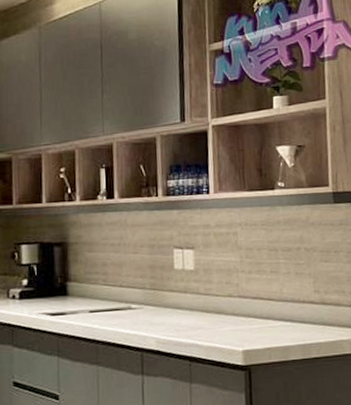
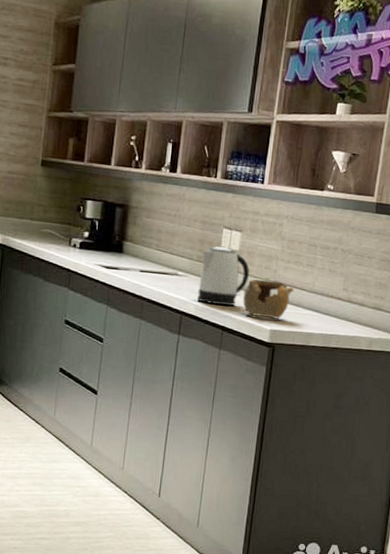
kettle: none [155,269,210,335] -> present [197,246,249,307]
teapot: none [206,296,261,339] -> present [243,278,294,319]

